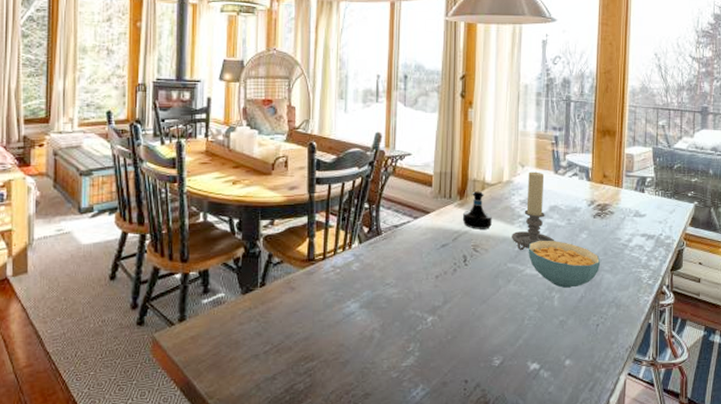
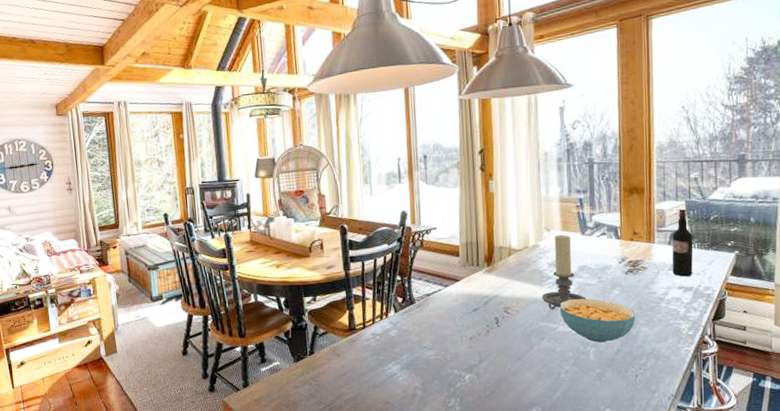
tequila bottle: present [462,191,492,229] -> none [491,257,521,293]
wine bottle: none [637,155,658,224] -> present [672,208,694,277]

